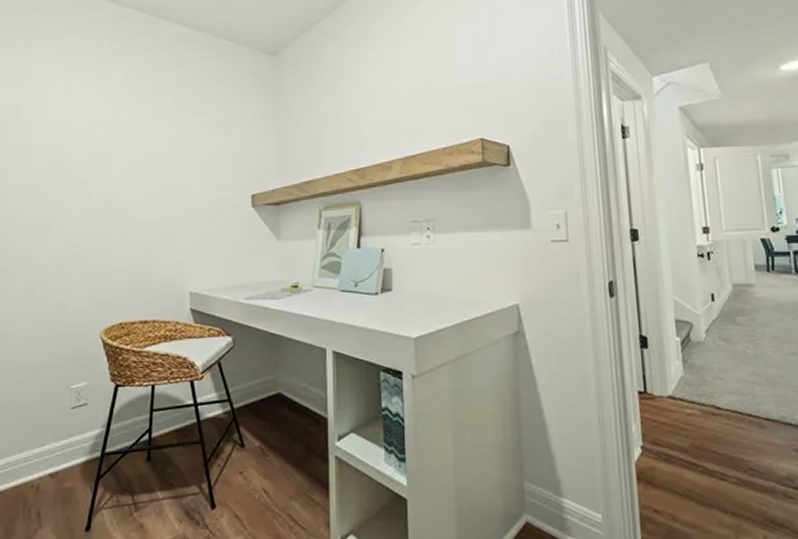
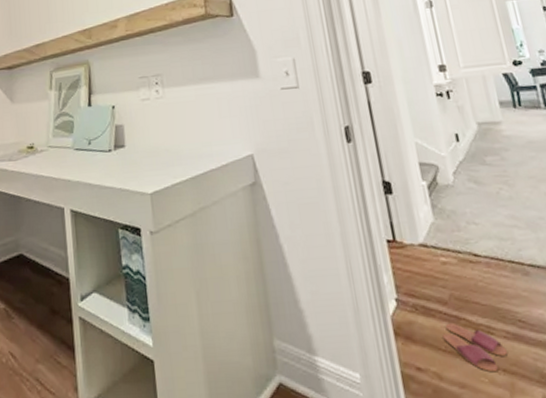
slippers: none [680,469,737,515] -> present [442,322,508,373]

